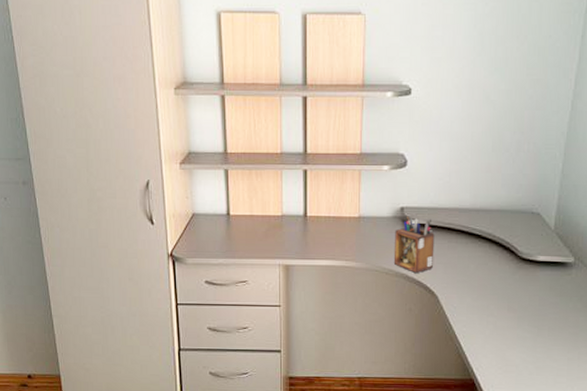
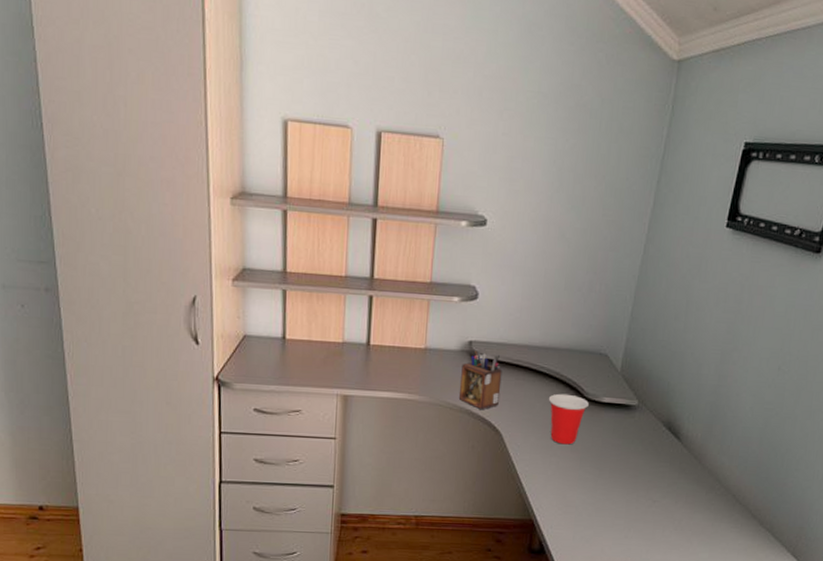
cup: none [482,254,523,305] -> present [548,393,589,445]

